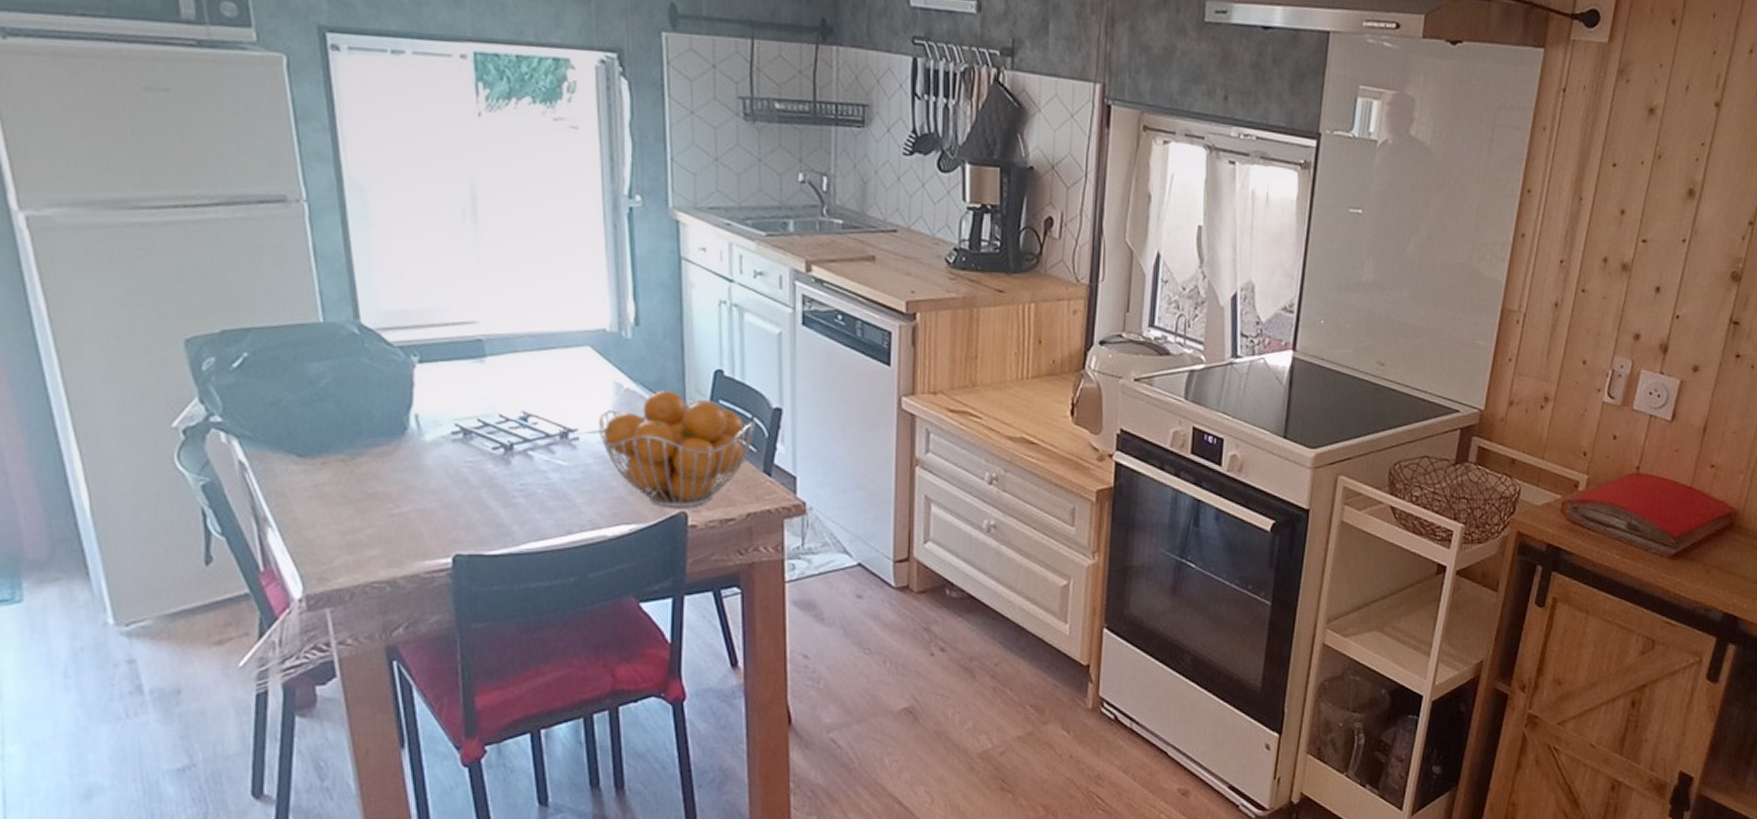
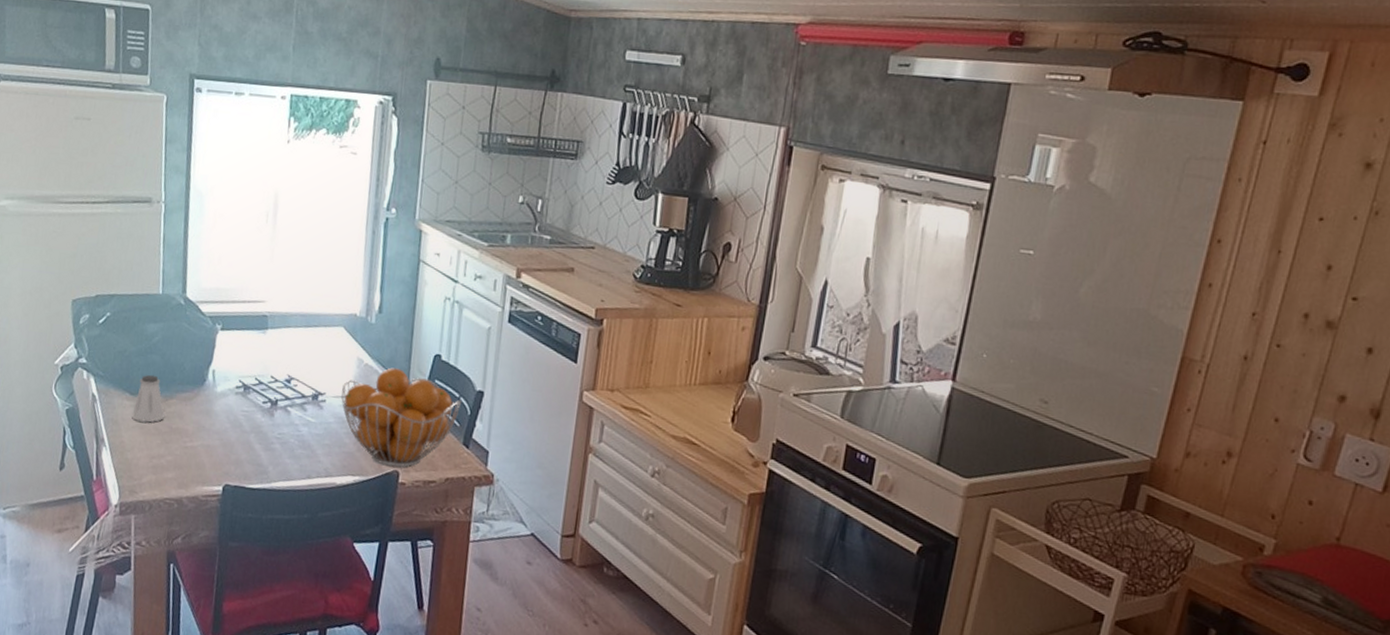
saltshaker: none [305,428,355,490] -> present [132,374,165,423]

